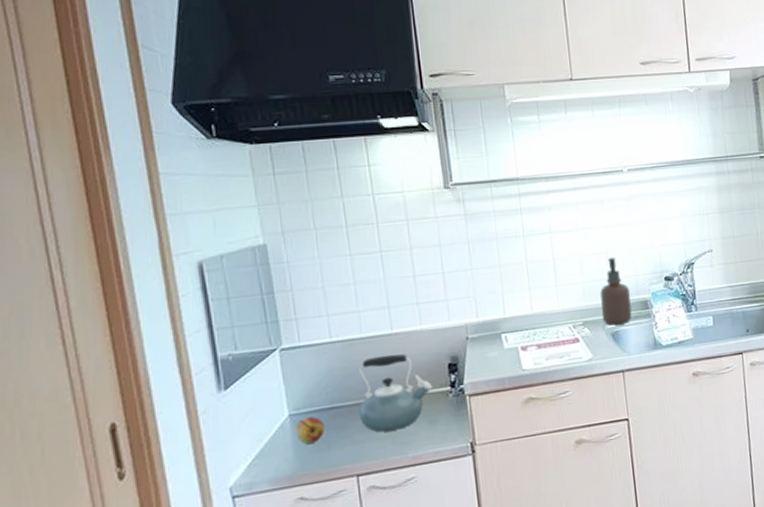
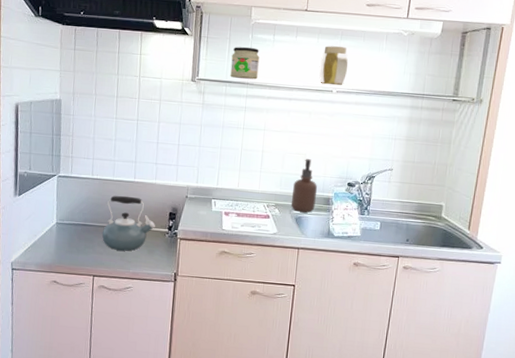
fruit: present [295,416,325,445] -> none [58,227,78,247]
jar: none [490,134,529,175] -> present [230,47,260,80]
jar: none [601,116,635,165] -> present [319,46,348,86]

